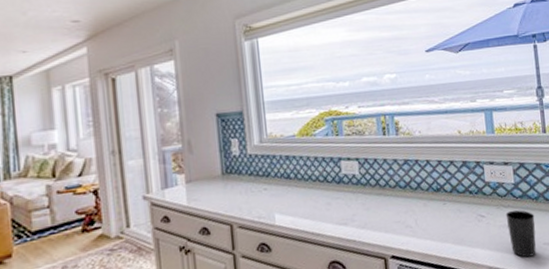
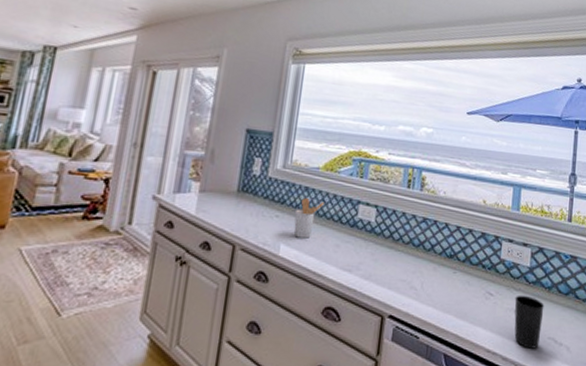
utensil holder: none [282,165,307,205] -> present [293,197,324,239]

